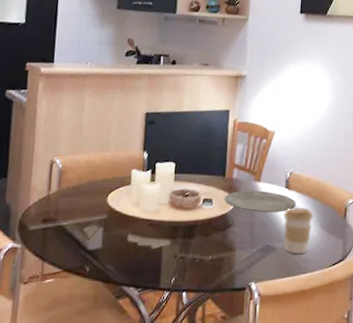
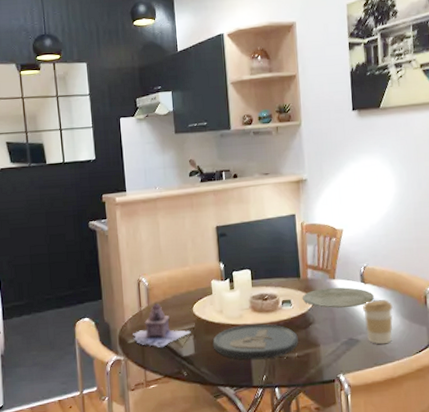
teapot: none [35,189,101,239] -> present [133,304,191,348]
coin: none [123,221,214,260] -> present [212,324,298,360]

